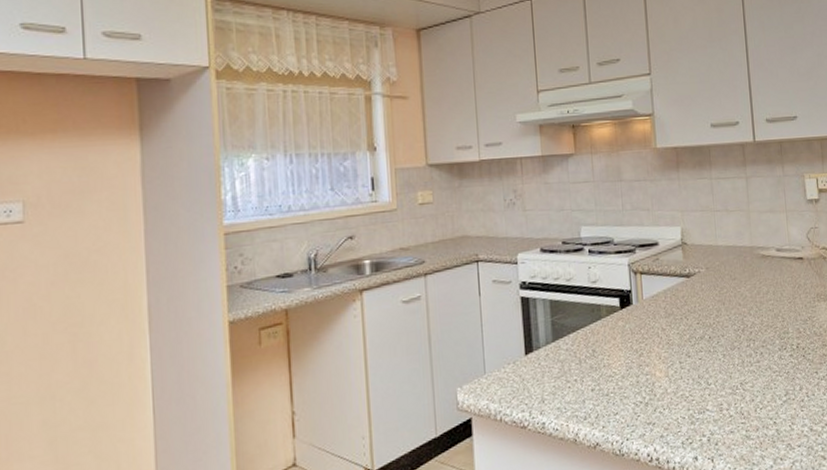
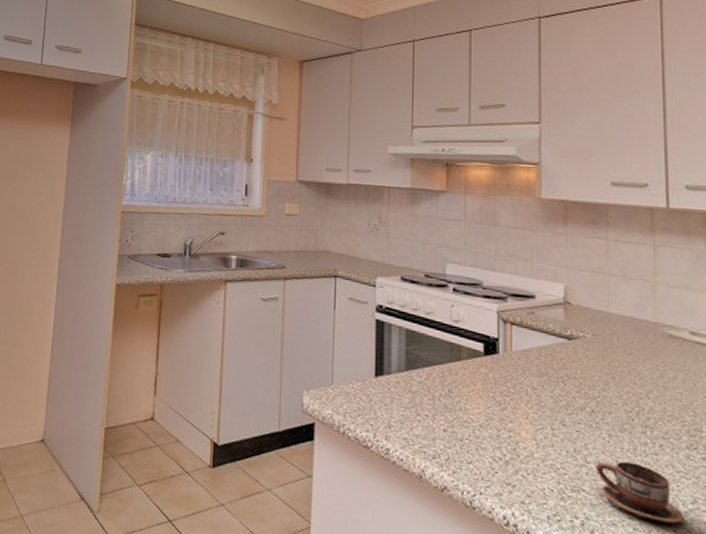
cup: none [715,374,781,420] -> present [596,461,684,524]

